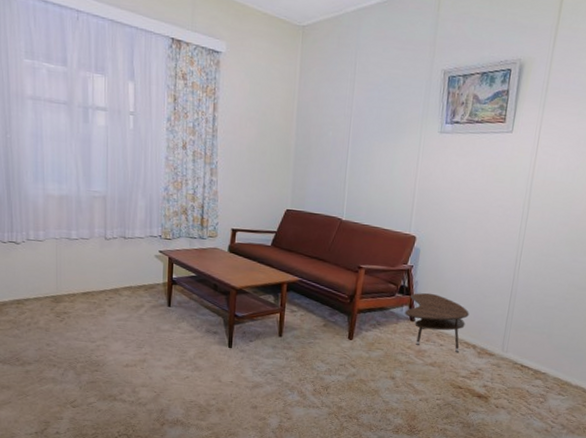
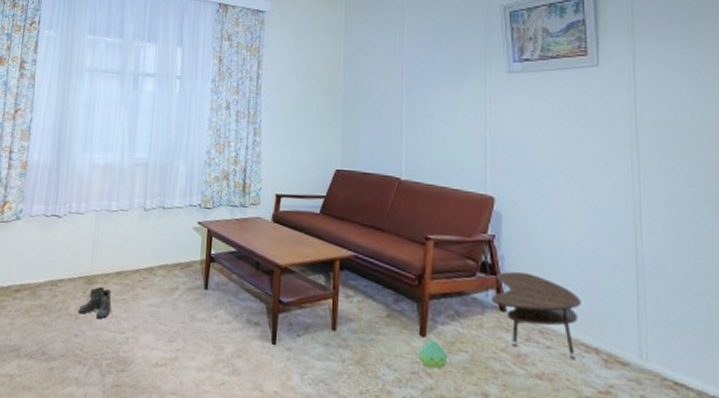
boots: none [48,304,80,331] -> present [78,286,112,319]
plush toy: none [345,342,368,362] -> present [418,340,449,369]

